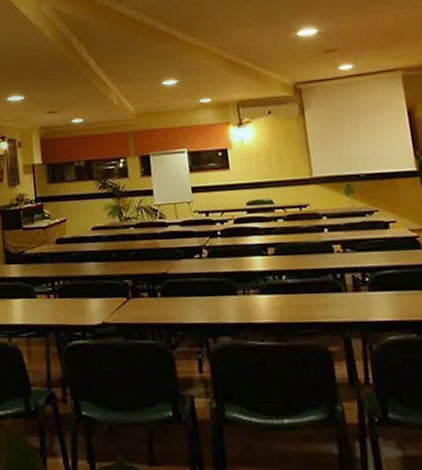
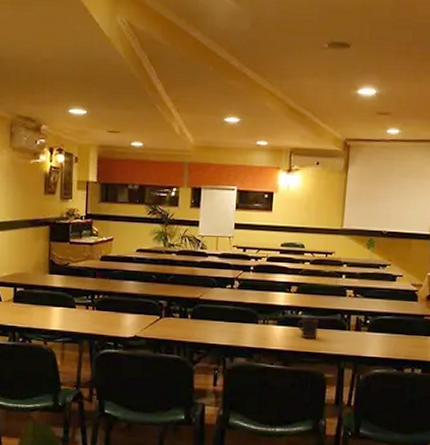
mug: none [283,281,310,307] -> present [297,317,318,340]

